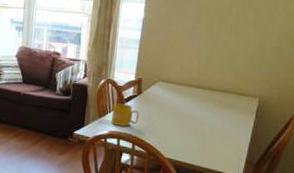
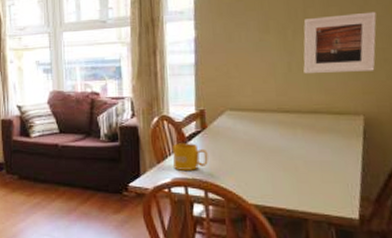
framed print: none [221,15,281,65] -> present [303,11,377,74]

